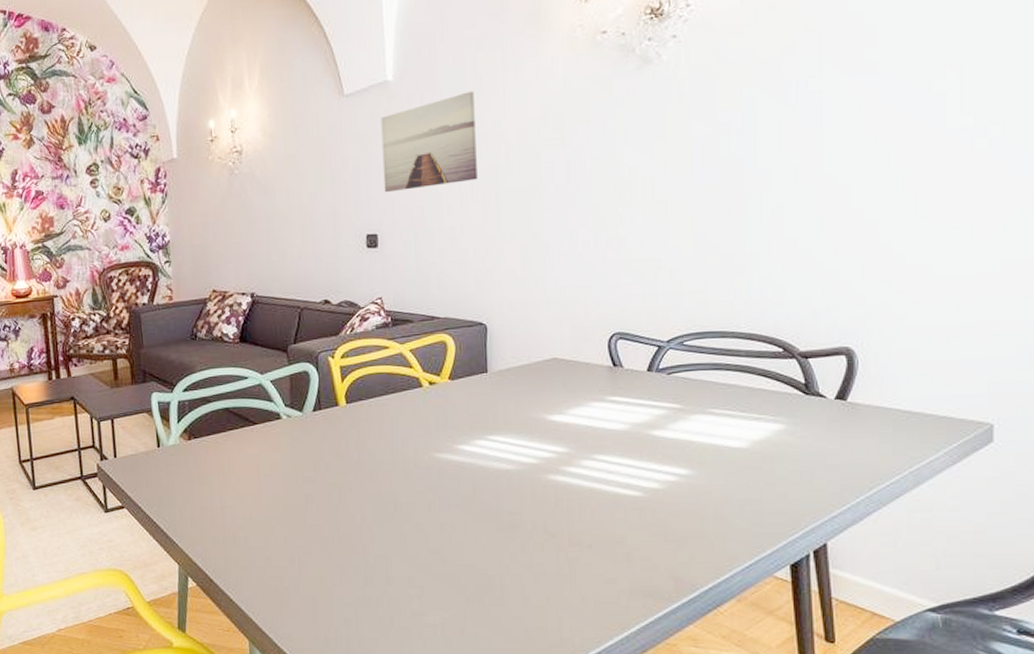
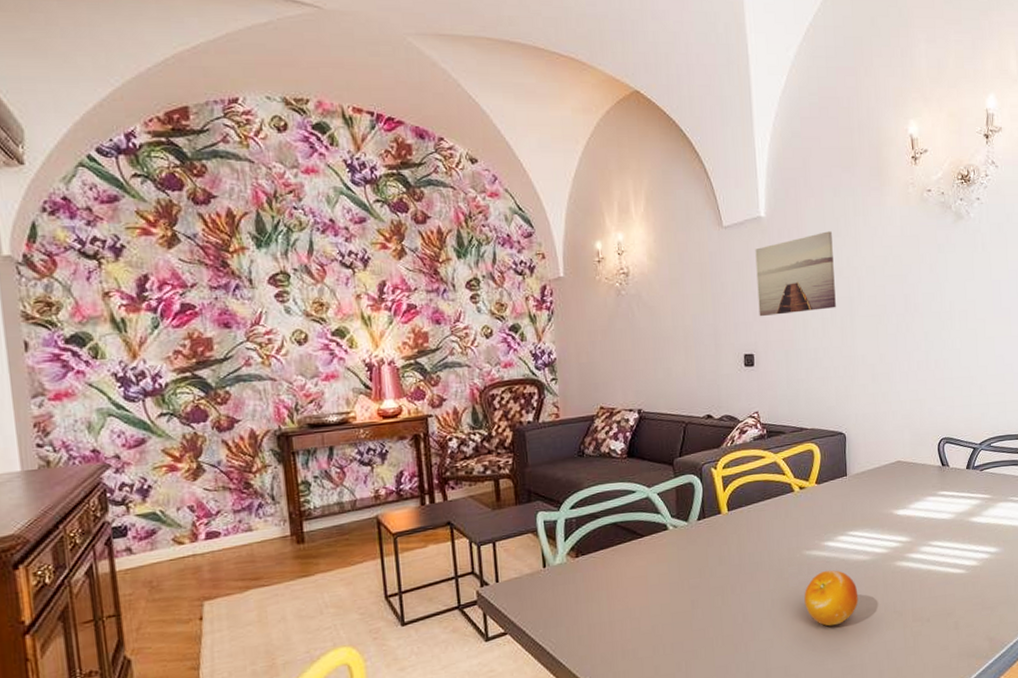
fruit: none [433,476,499,539] -> present [804,570,859,626]

